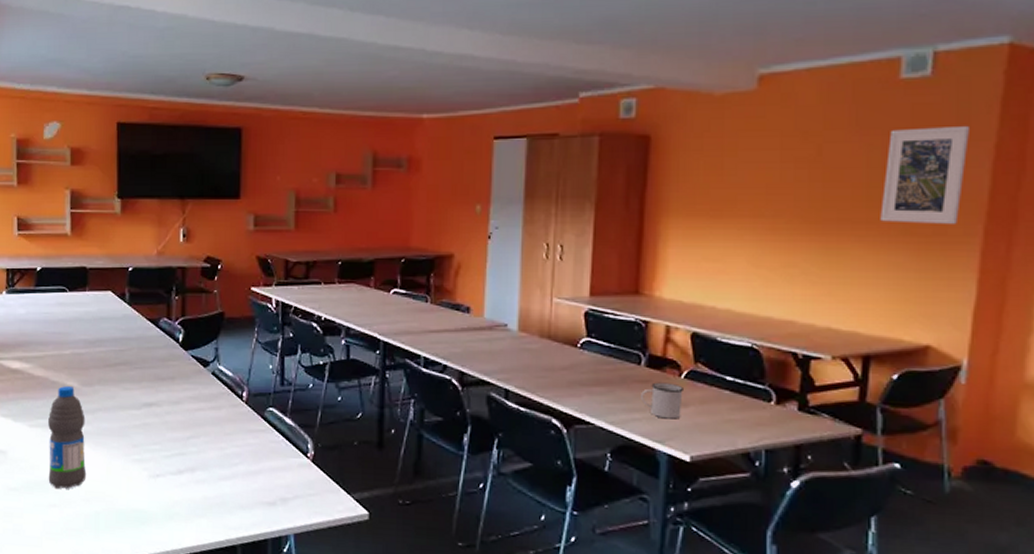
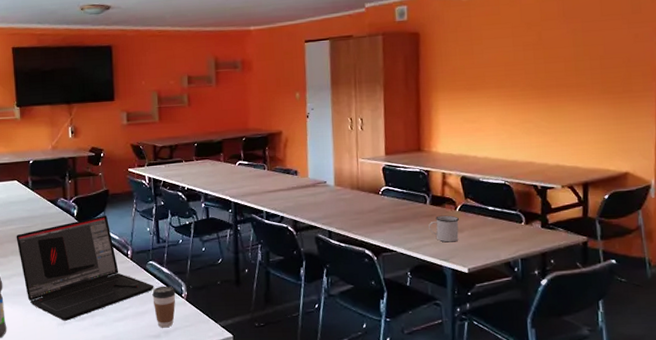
laptop: none [105,343,273,473] -> present [16,215,154,321]
coffee cup: none [269,440,300,495] -> present [152,285,176,328]
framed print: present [880,125,969,224] -> none [585,11,641,85]

